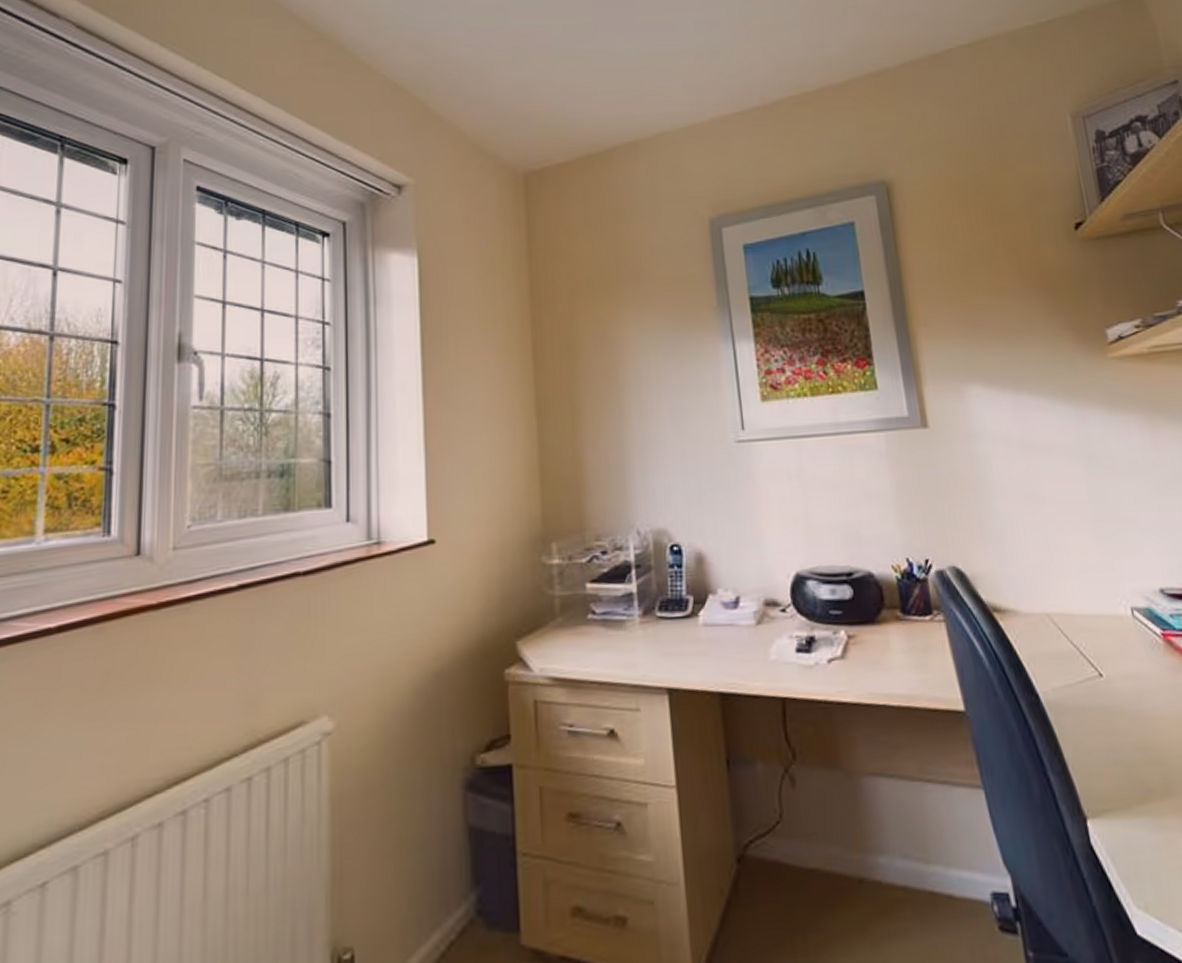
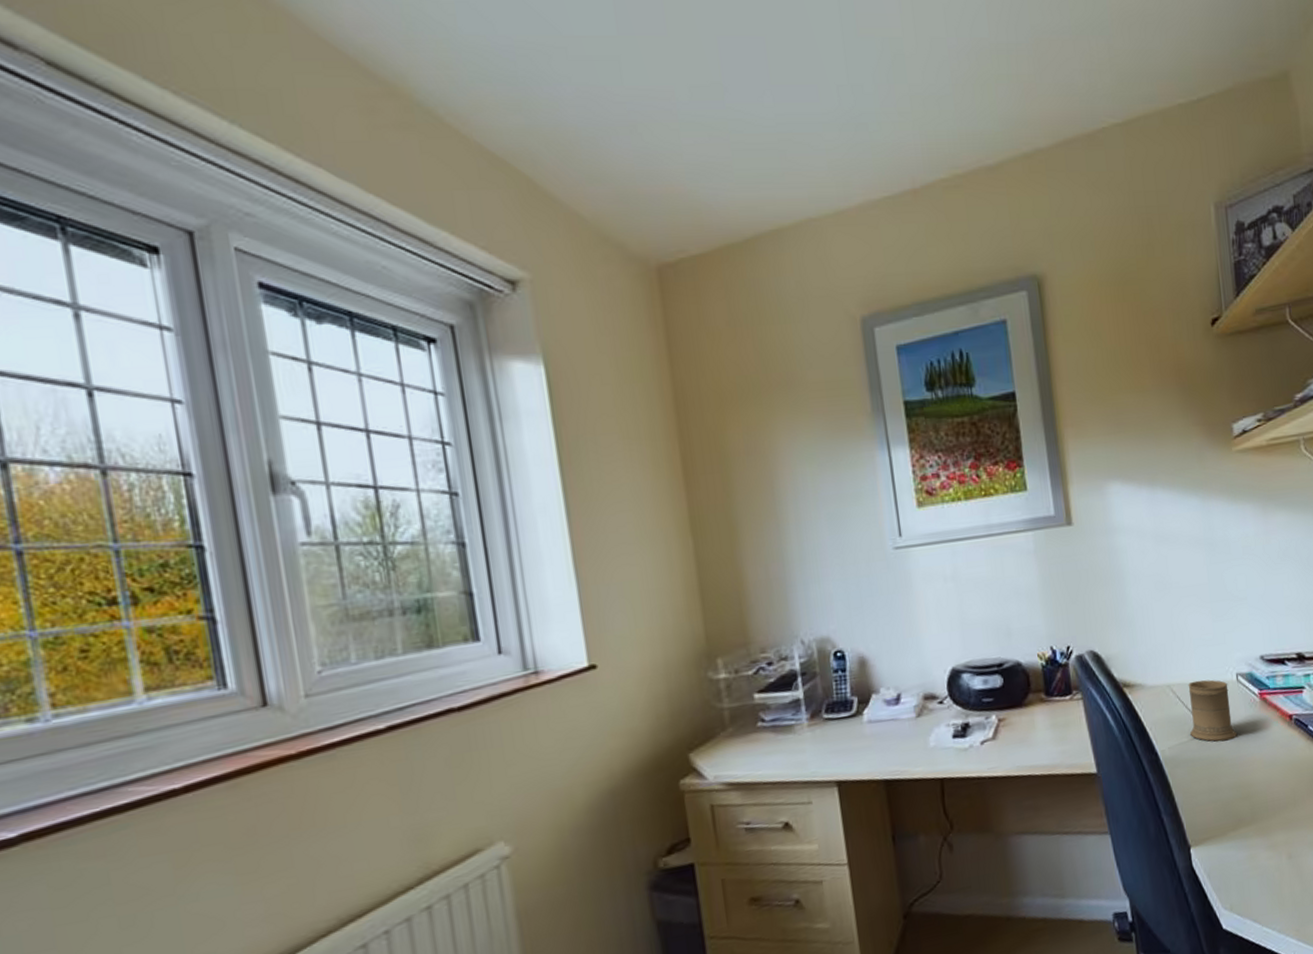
mug: none [1071,611,1139,689] -> present [1188,679,1238,742]

